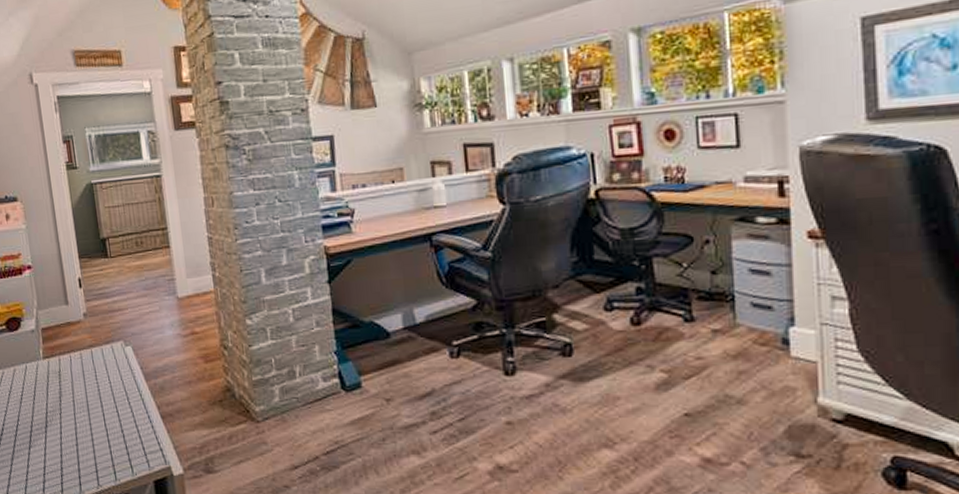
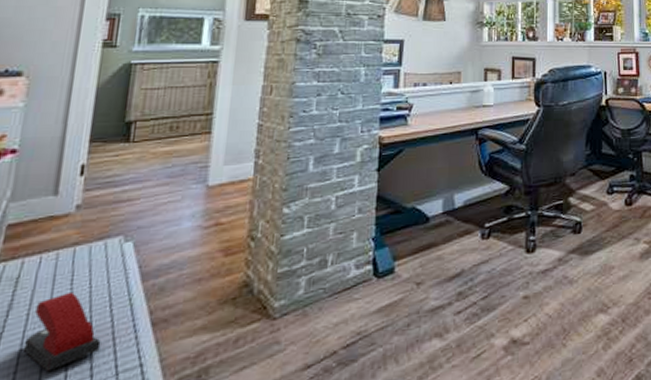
stapler: none [77,386,129,447] -> present [24,293,101,372]

